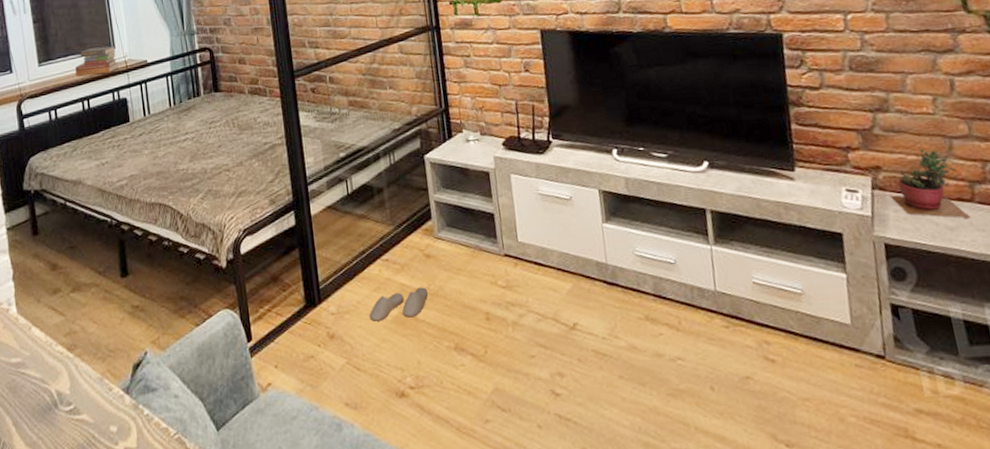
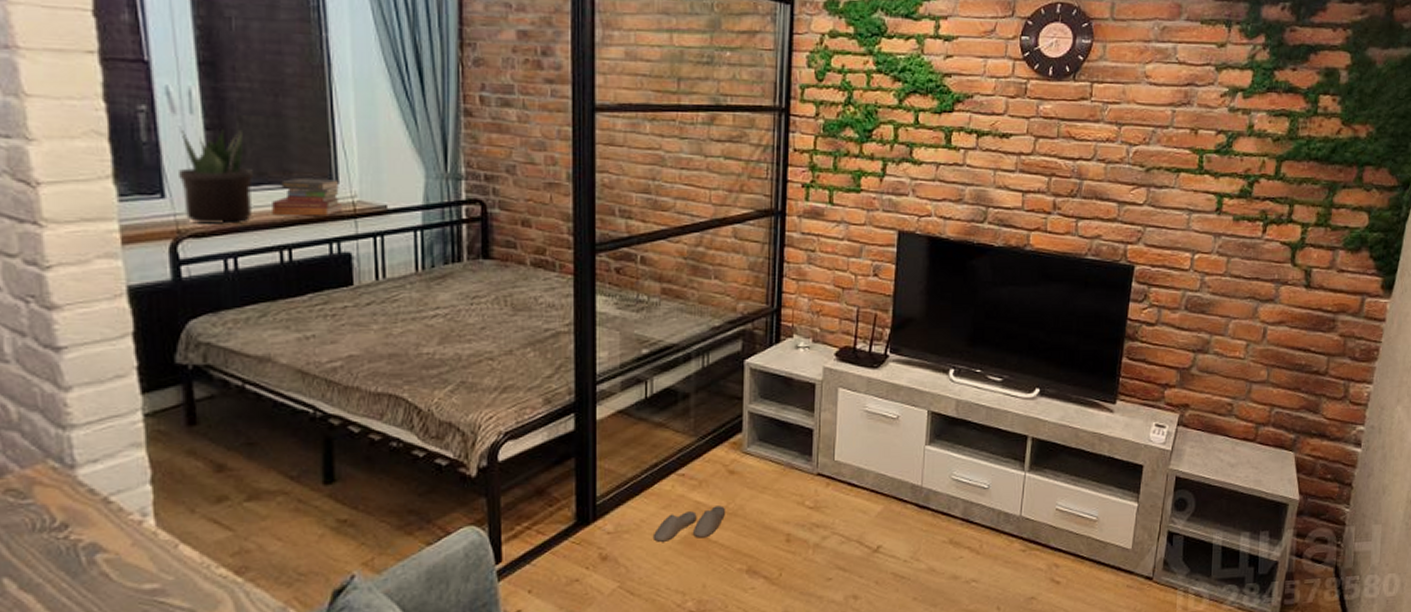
planter: none [18,20,64,88] -> present [178,126,253,224]
succulent plant: present [889,148,972,219] -> none [1190,390,1250,457]

